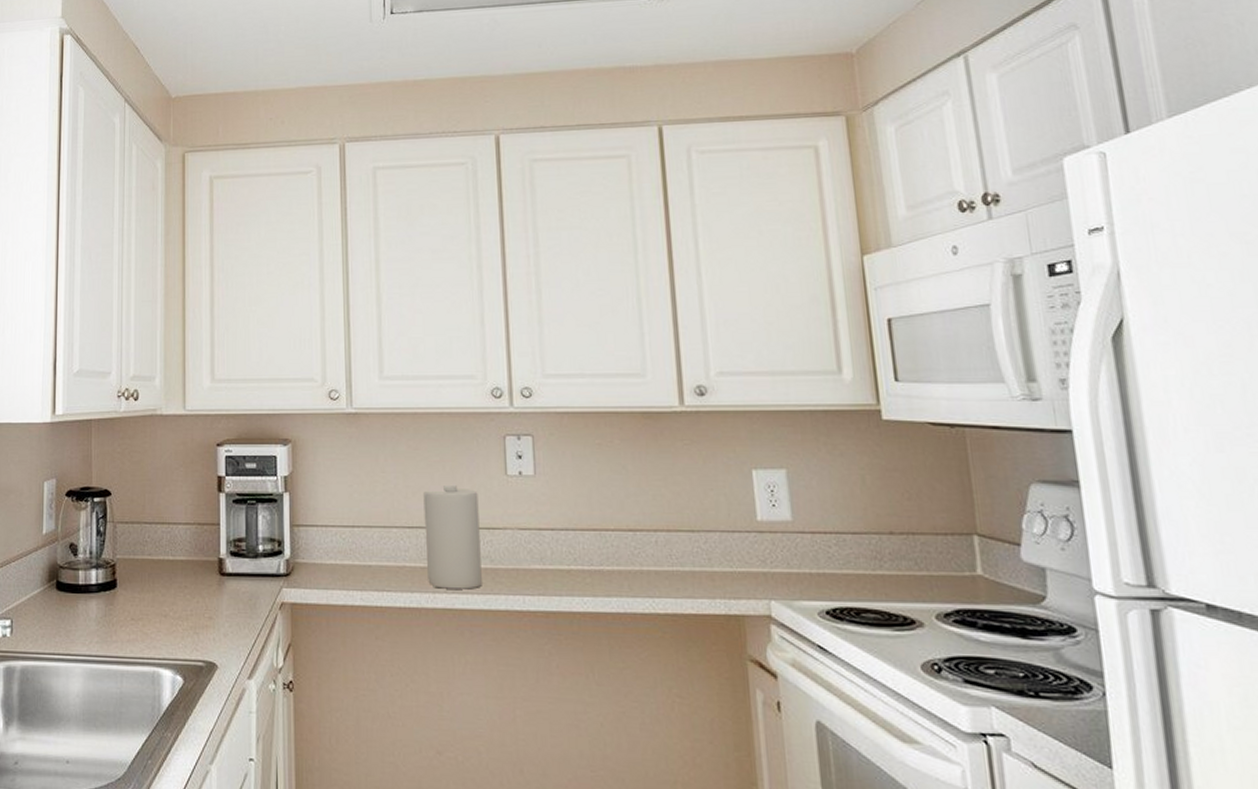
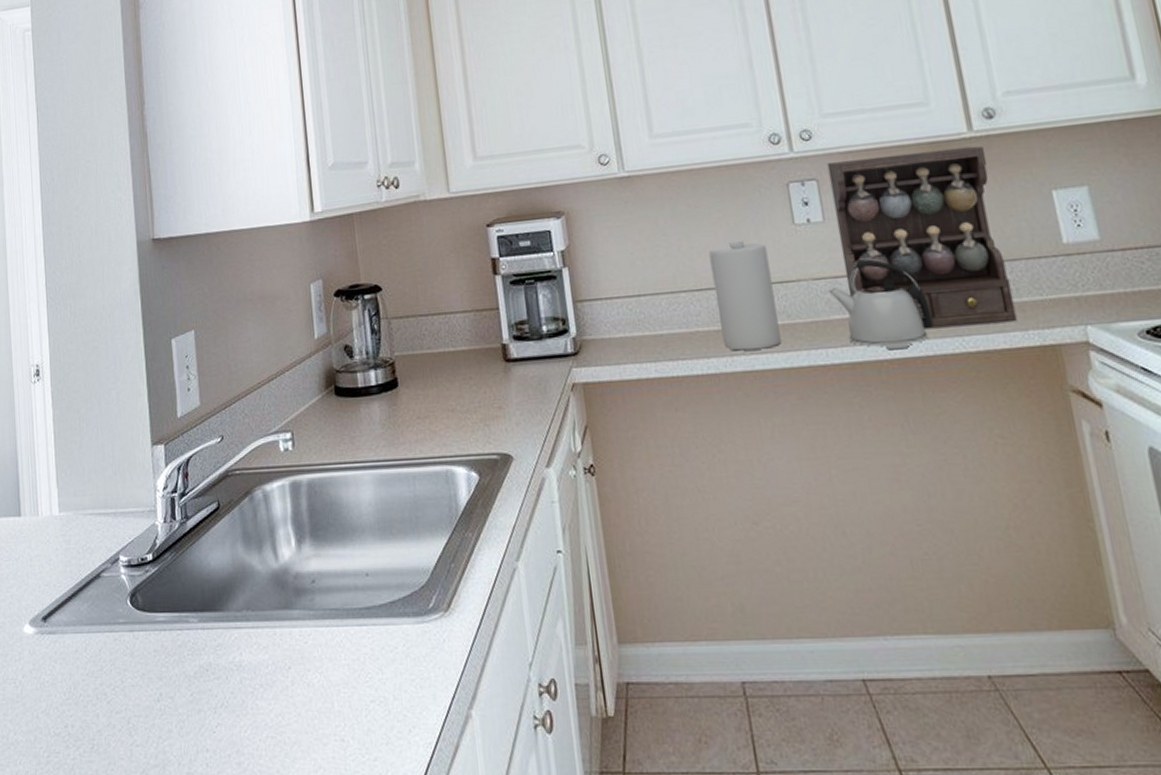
kettle: none [532,514,628,604] -> present [828,258,935,350]
spice rack: none [544,420,706,588] -> present [827,146,1017,327]

